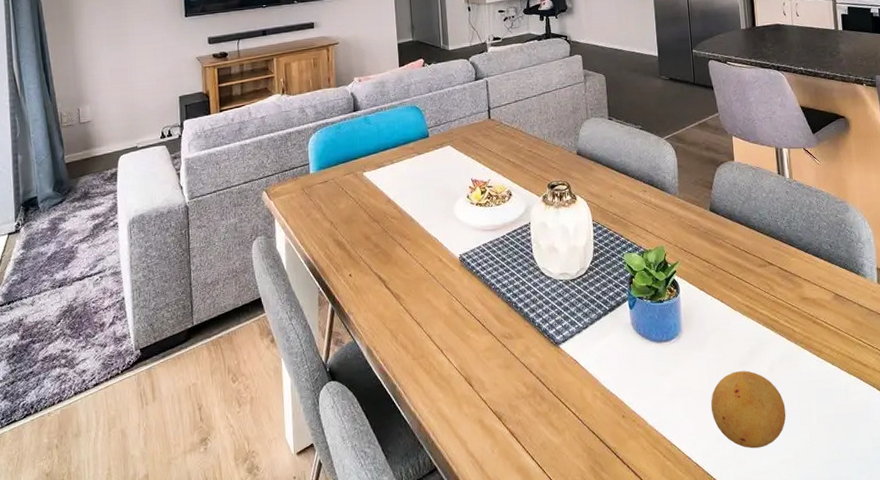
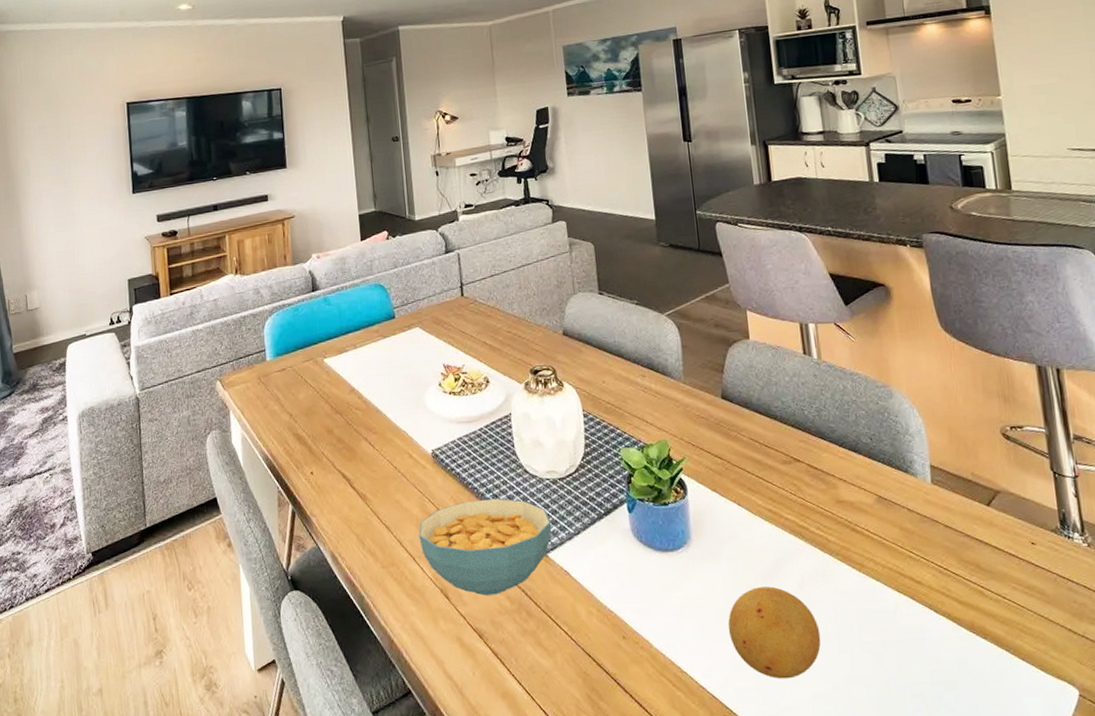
cereal bowl: none [446,297,564,383] -> present [418,498,552,596]

